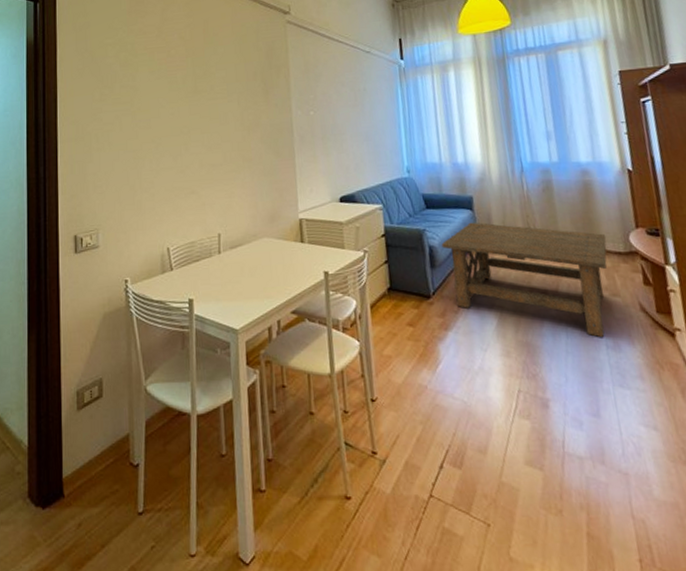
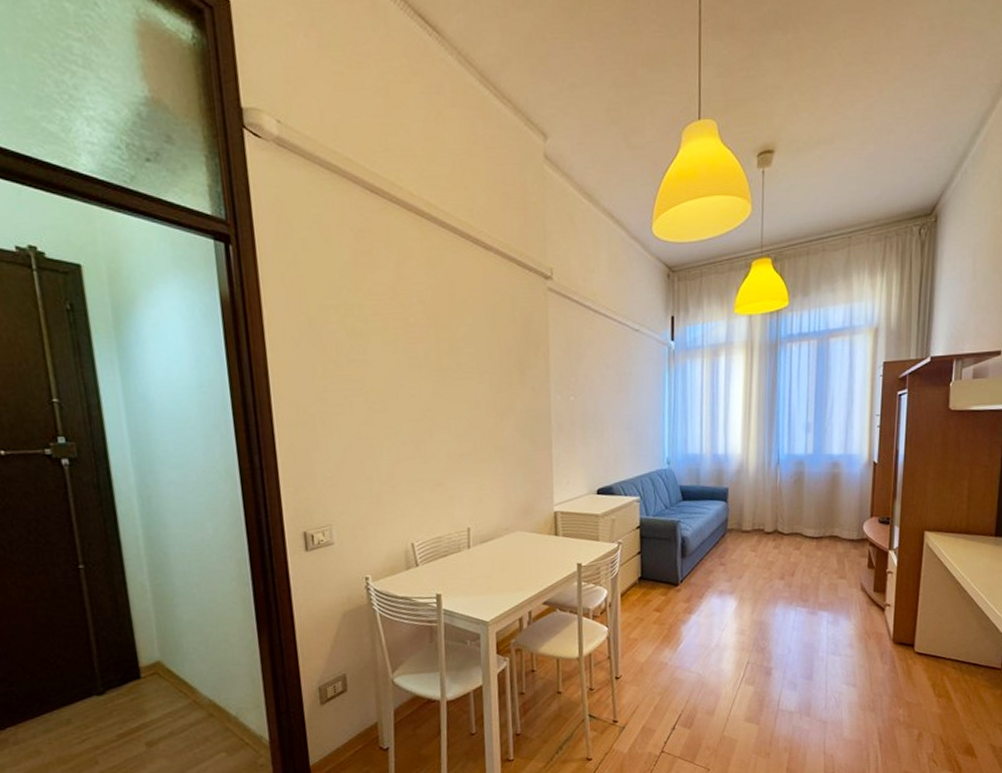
coffee table: present [441,222,607,338] -> none [694,513,843,615]

